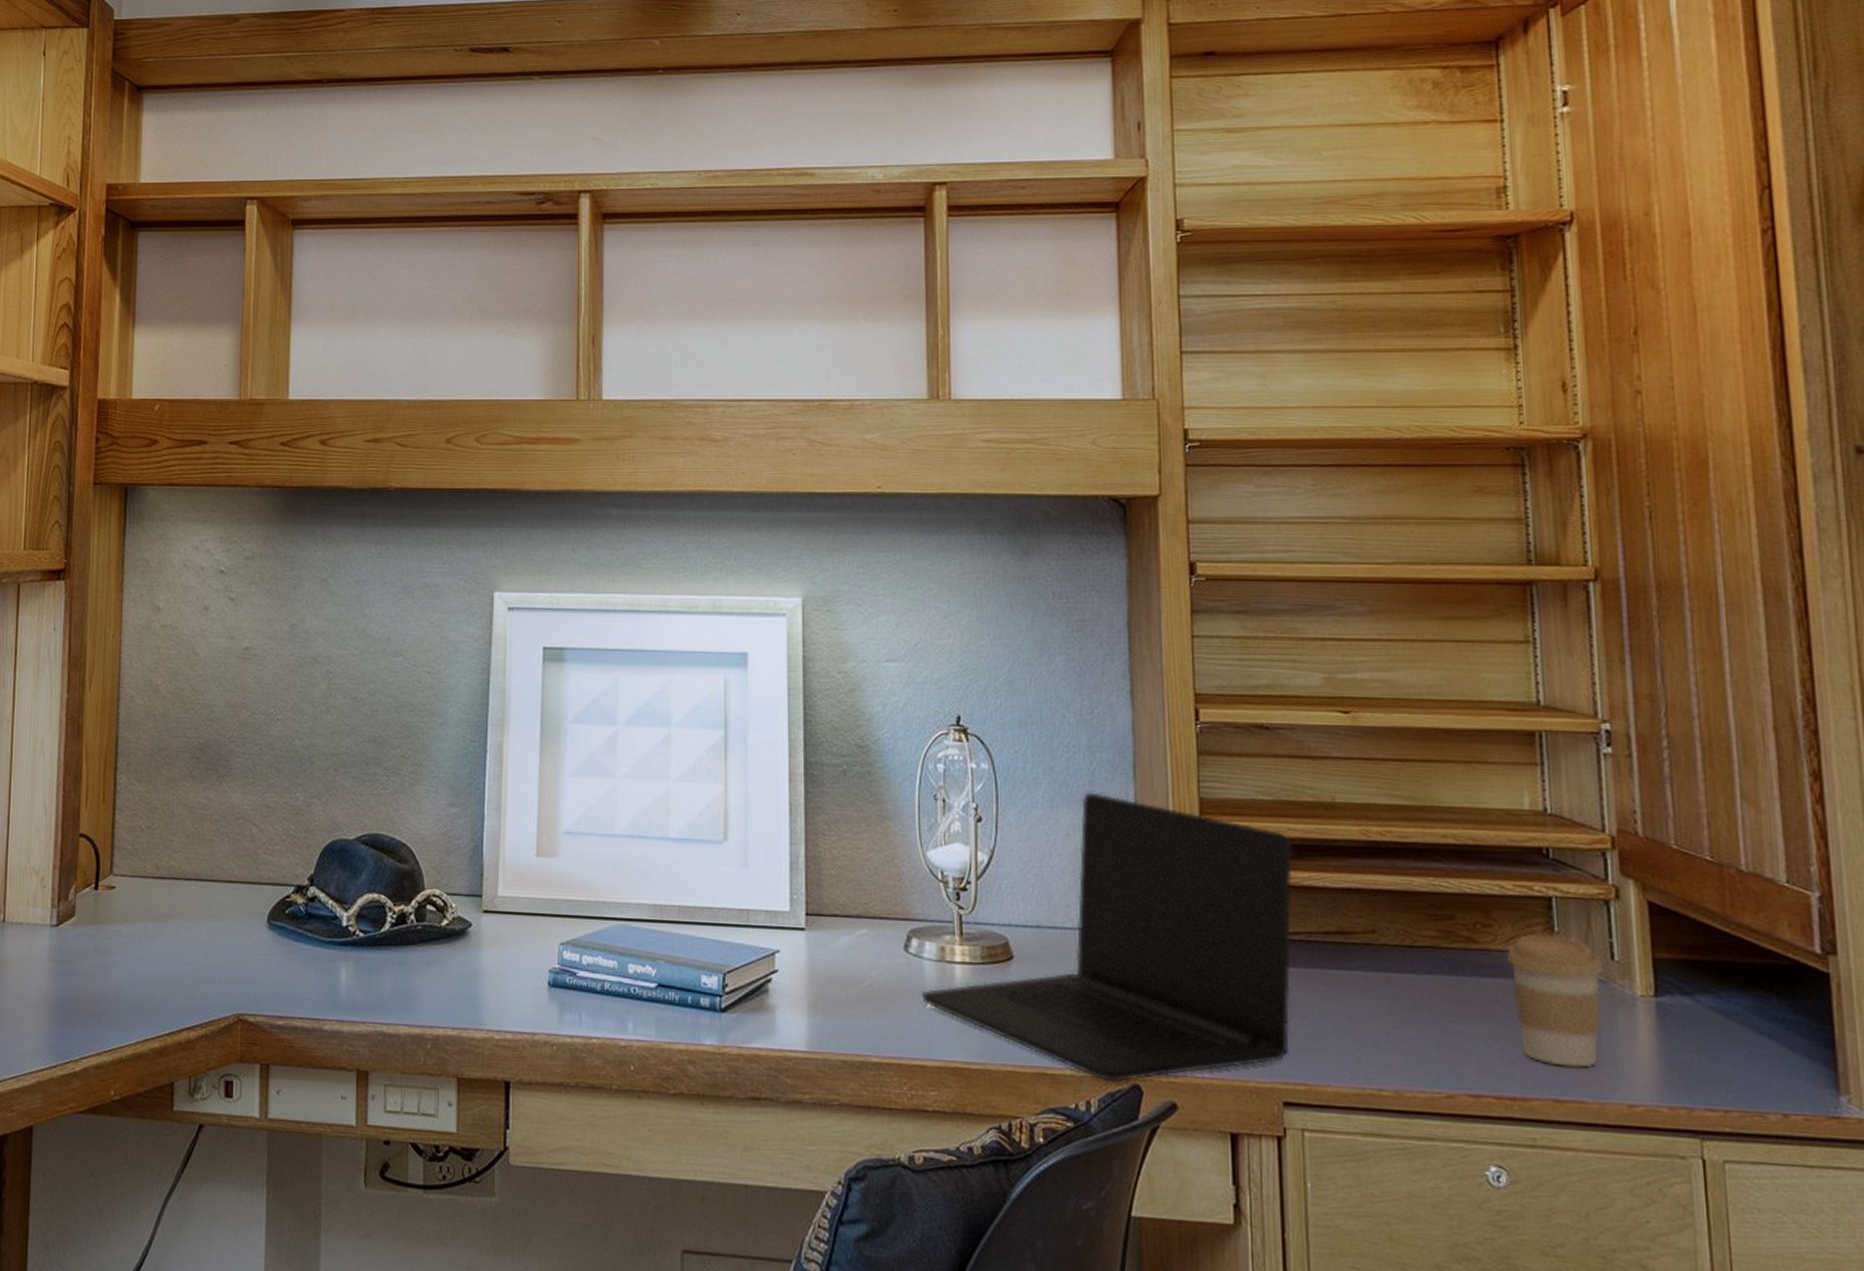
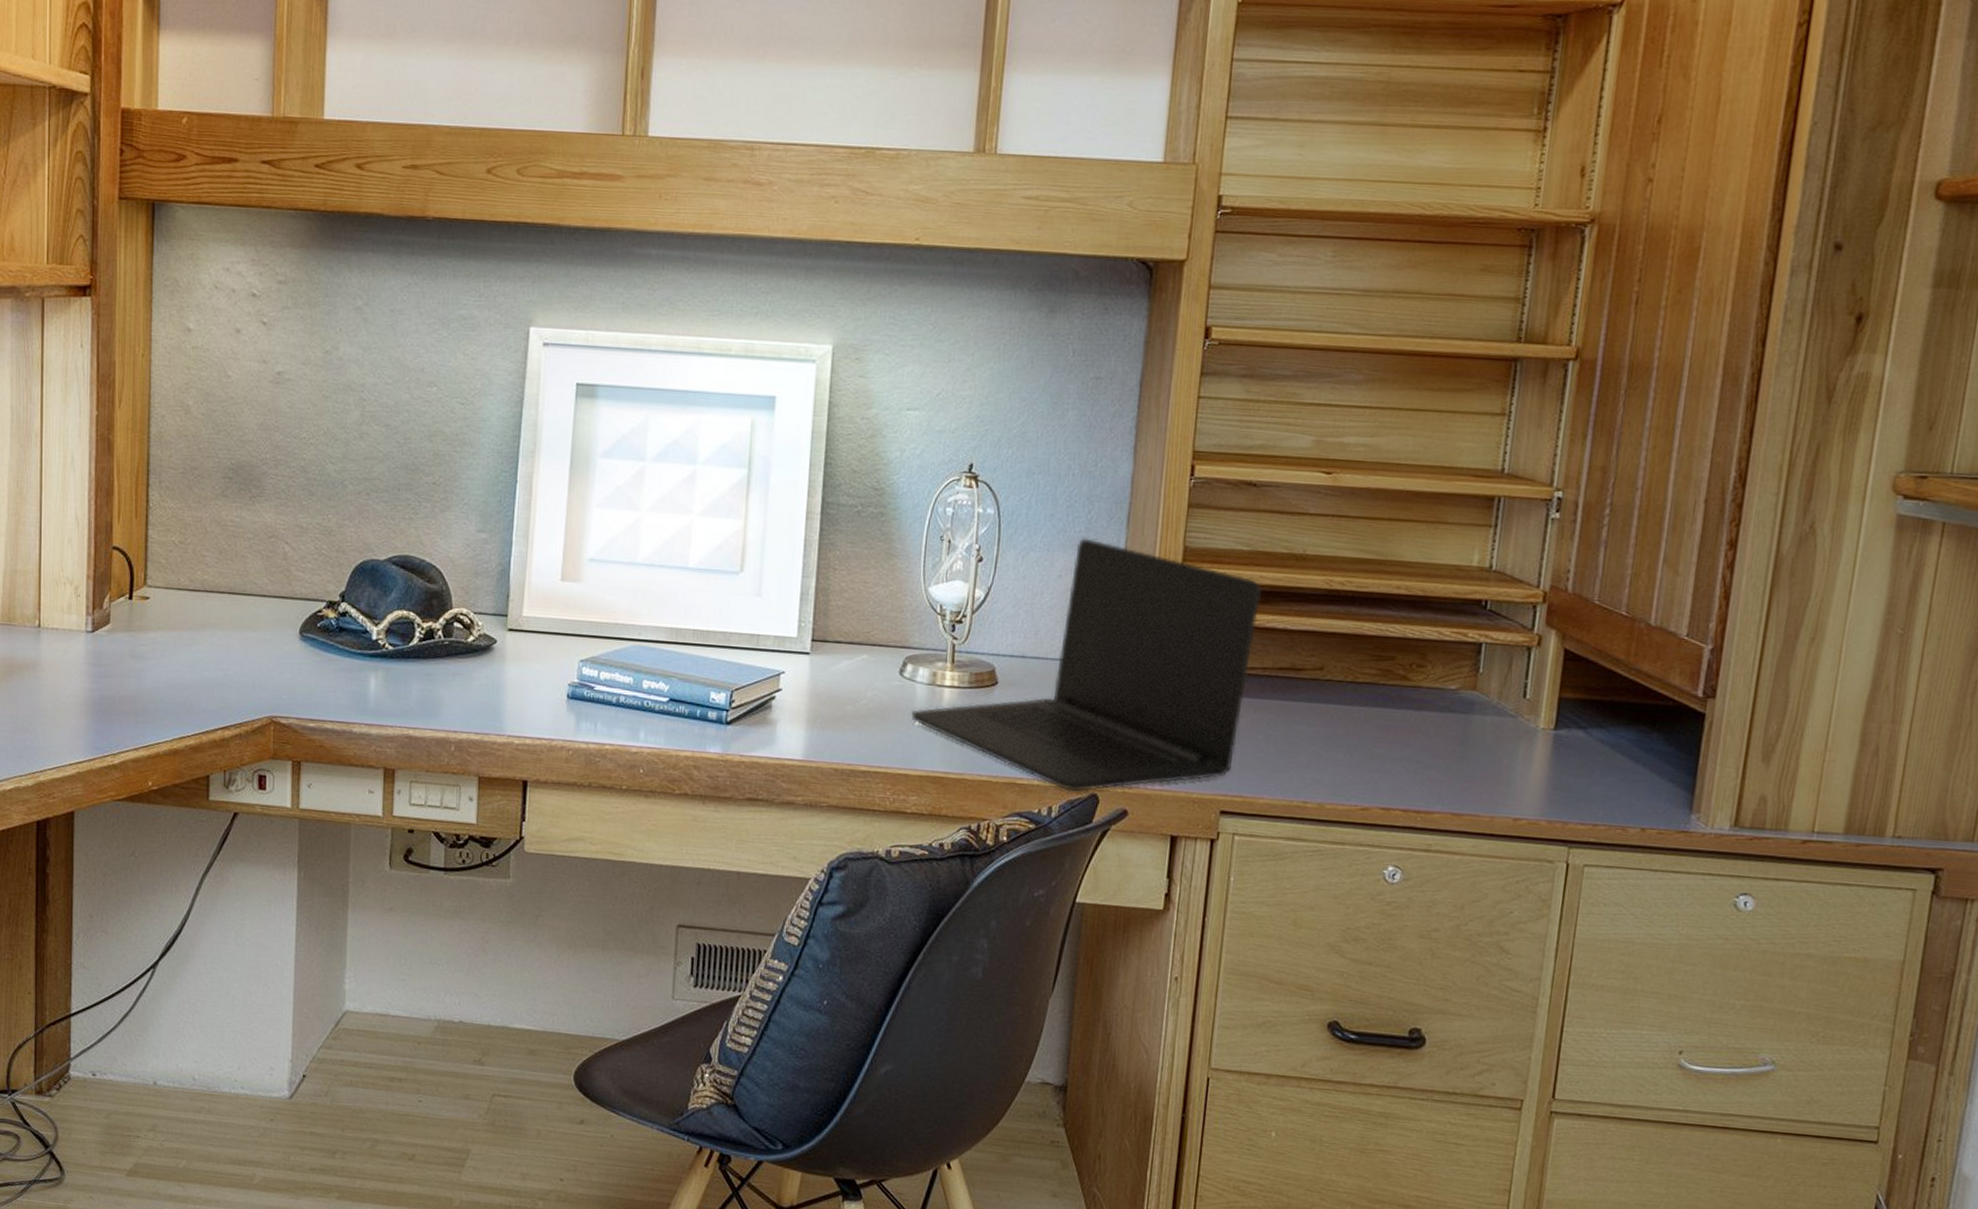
coffee cup: present [1506,933,1604,1068] -> none [1433,674,1516,788]

